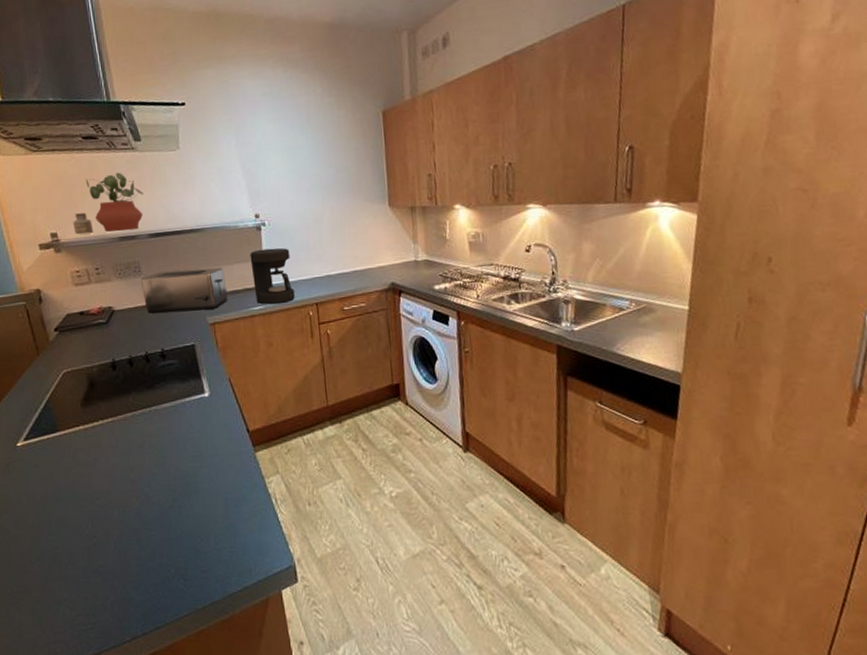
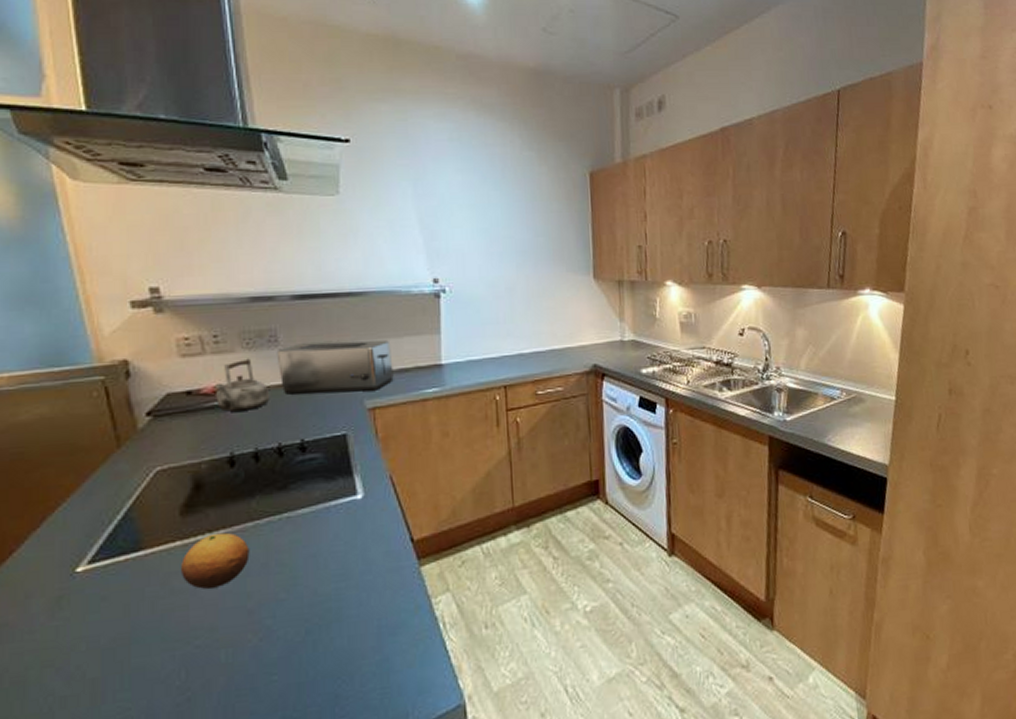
jar: present [73,213,94,235] -> none [184,264,214,292]
fruit: none [83,420,130,463] -> present [180,532,250,589]
potted plant: present [85,172,143,233] -> none [206,216,287,291]
kettle: none [99,285,138,328] -> present [214,358,271,412]
coffee maker: present [250,248,295,305] -> none [424,319,479,387]

